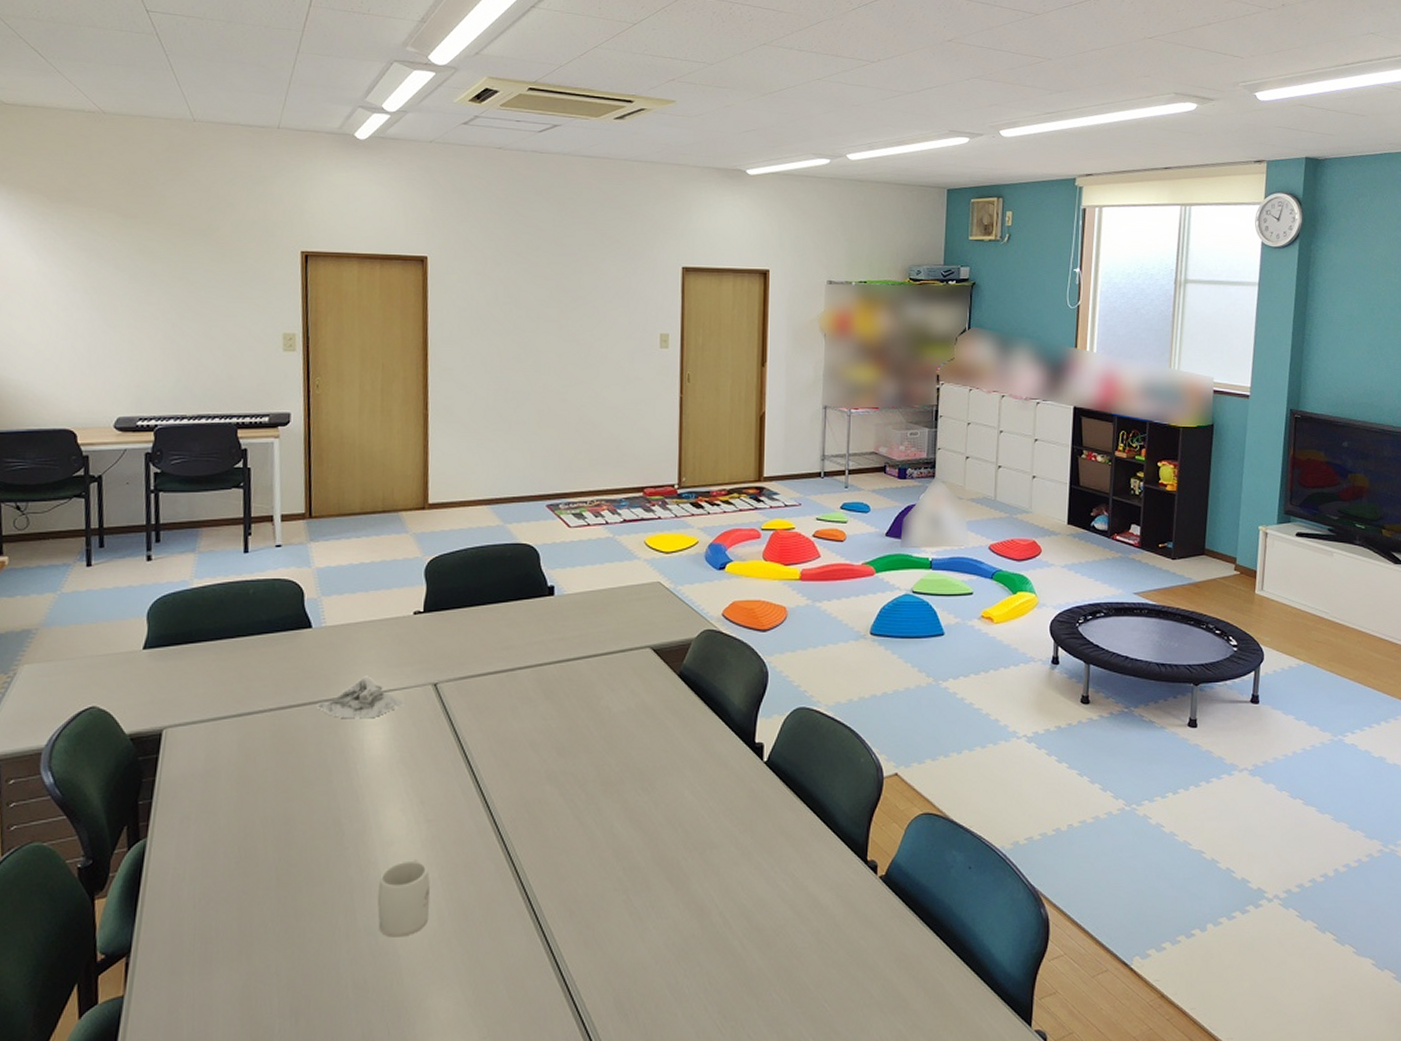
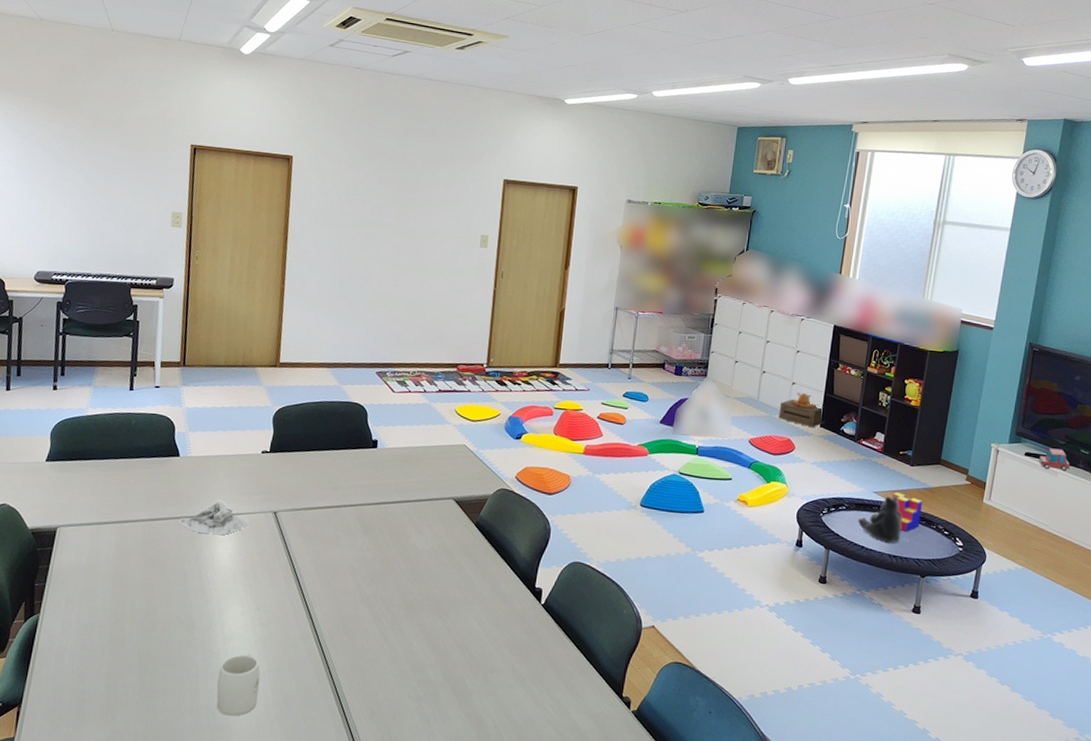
toy box: none [1020,486,1073,525] -> present [779,392,825,427]
plush toy: none [1118,595,1168,650] -> present [857,496,902,543]
toy blocks: none [1154,591,1189,636] -> present [892,492,923,532]
toy car: none [1311,525,1346,549] -> present [1038,448,1070,471]

